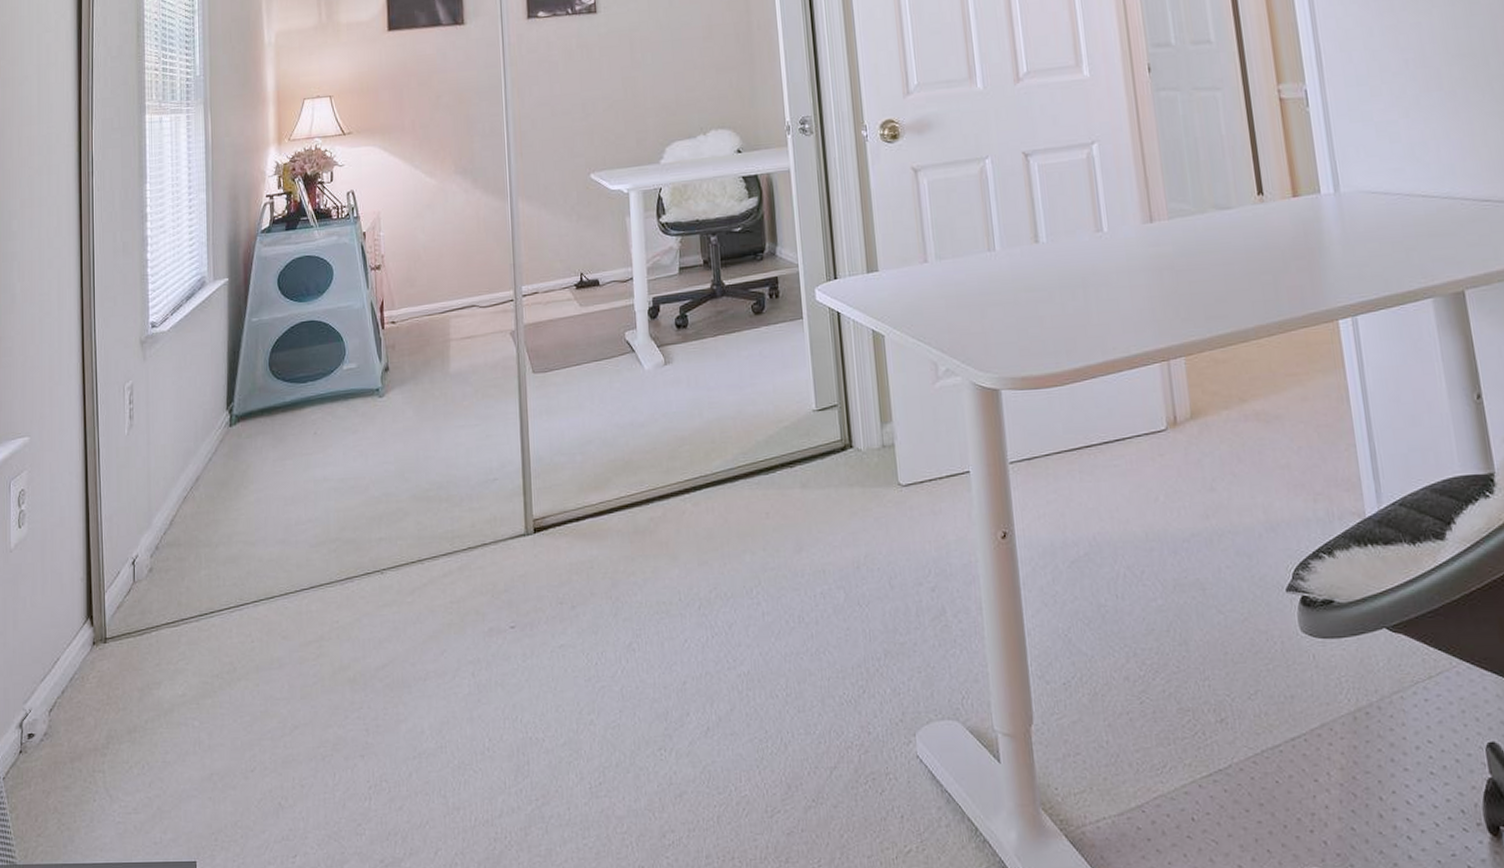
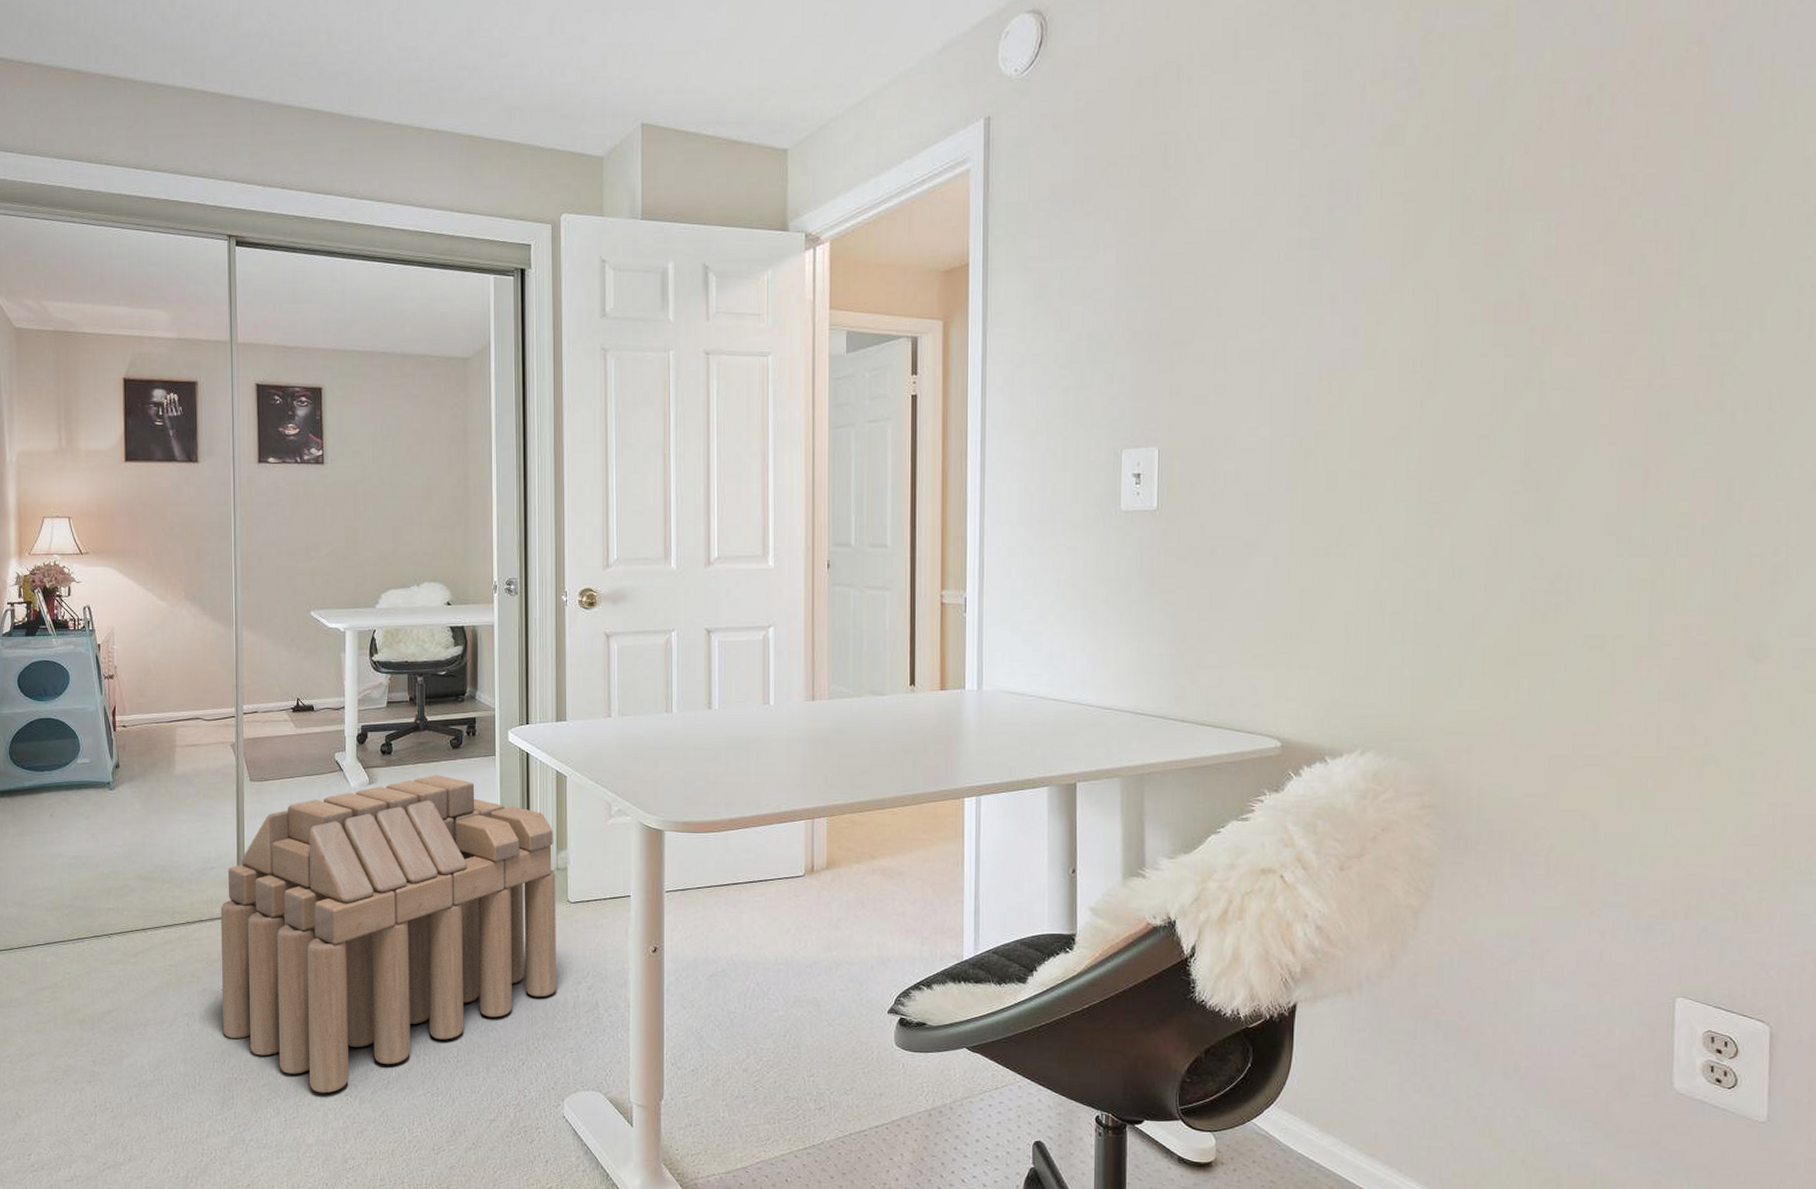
stool: none [505,347,895,749] -> present [220,775,556,1093]

